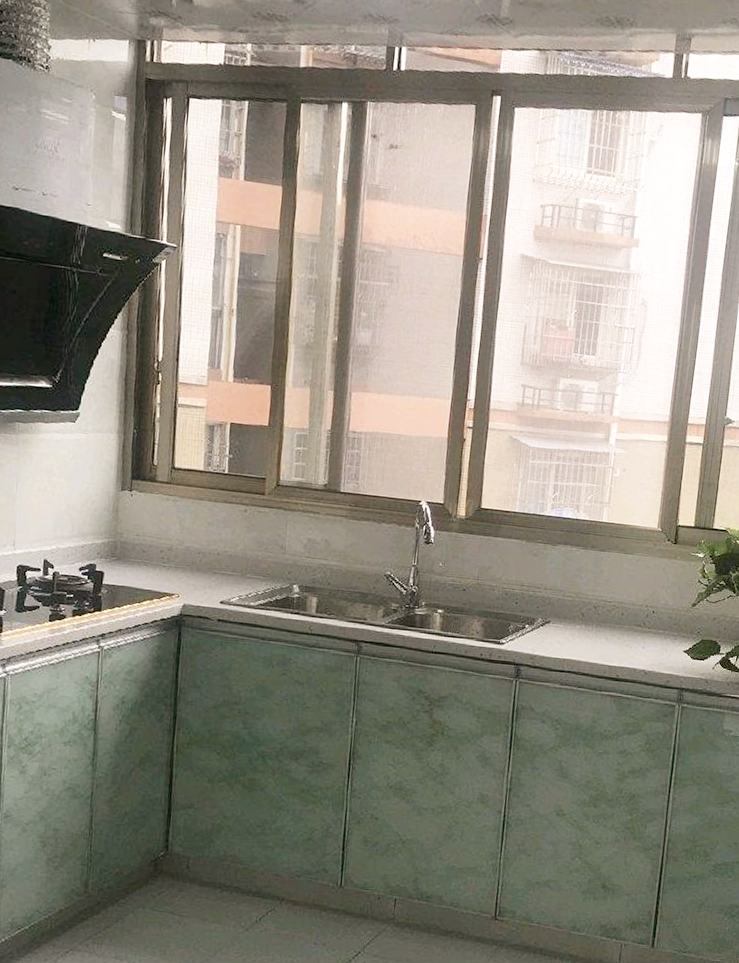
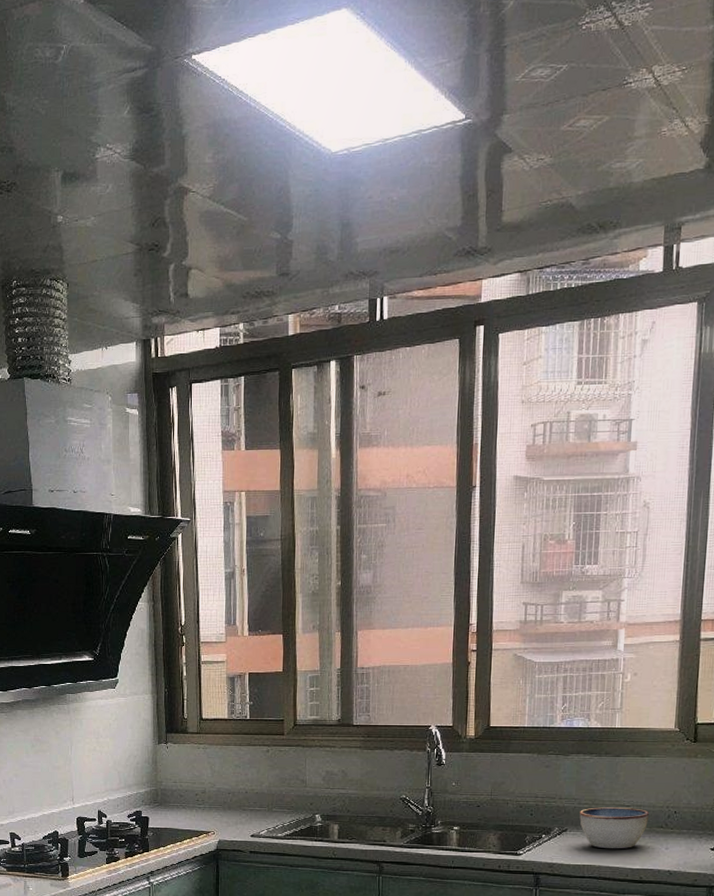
bowl: none [562,600,630,645] -> present [579,807,650,849]

